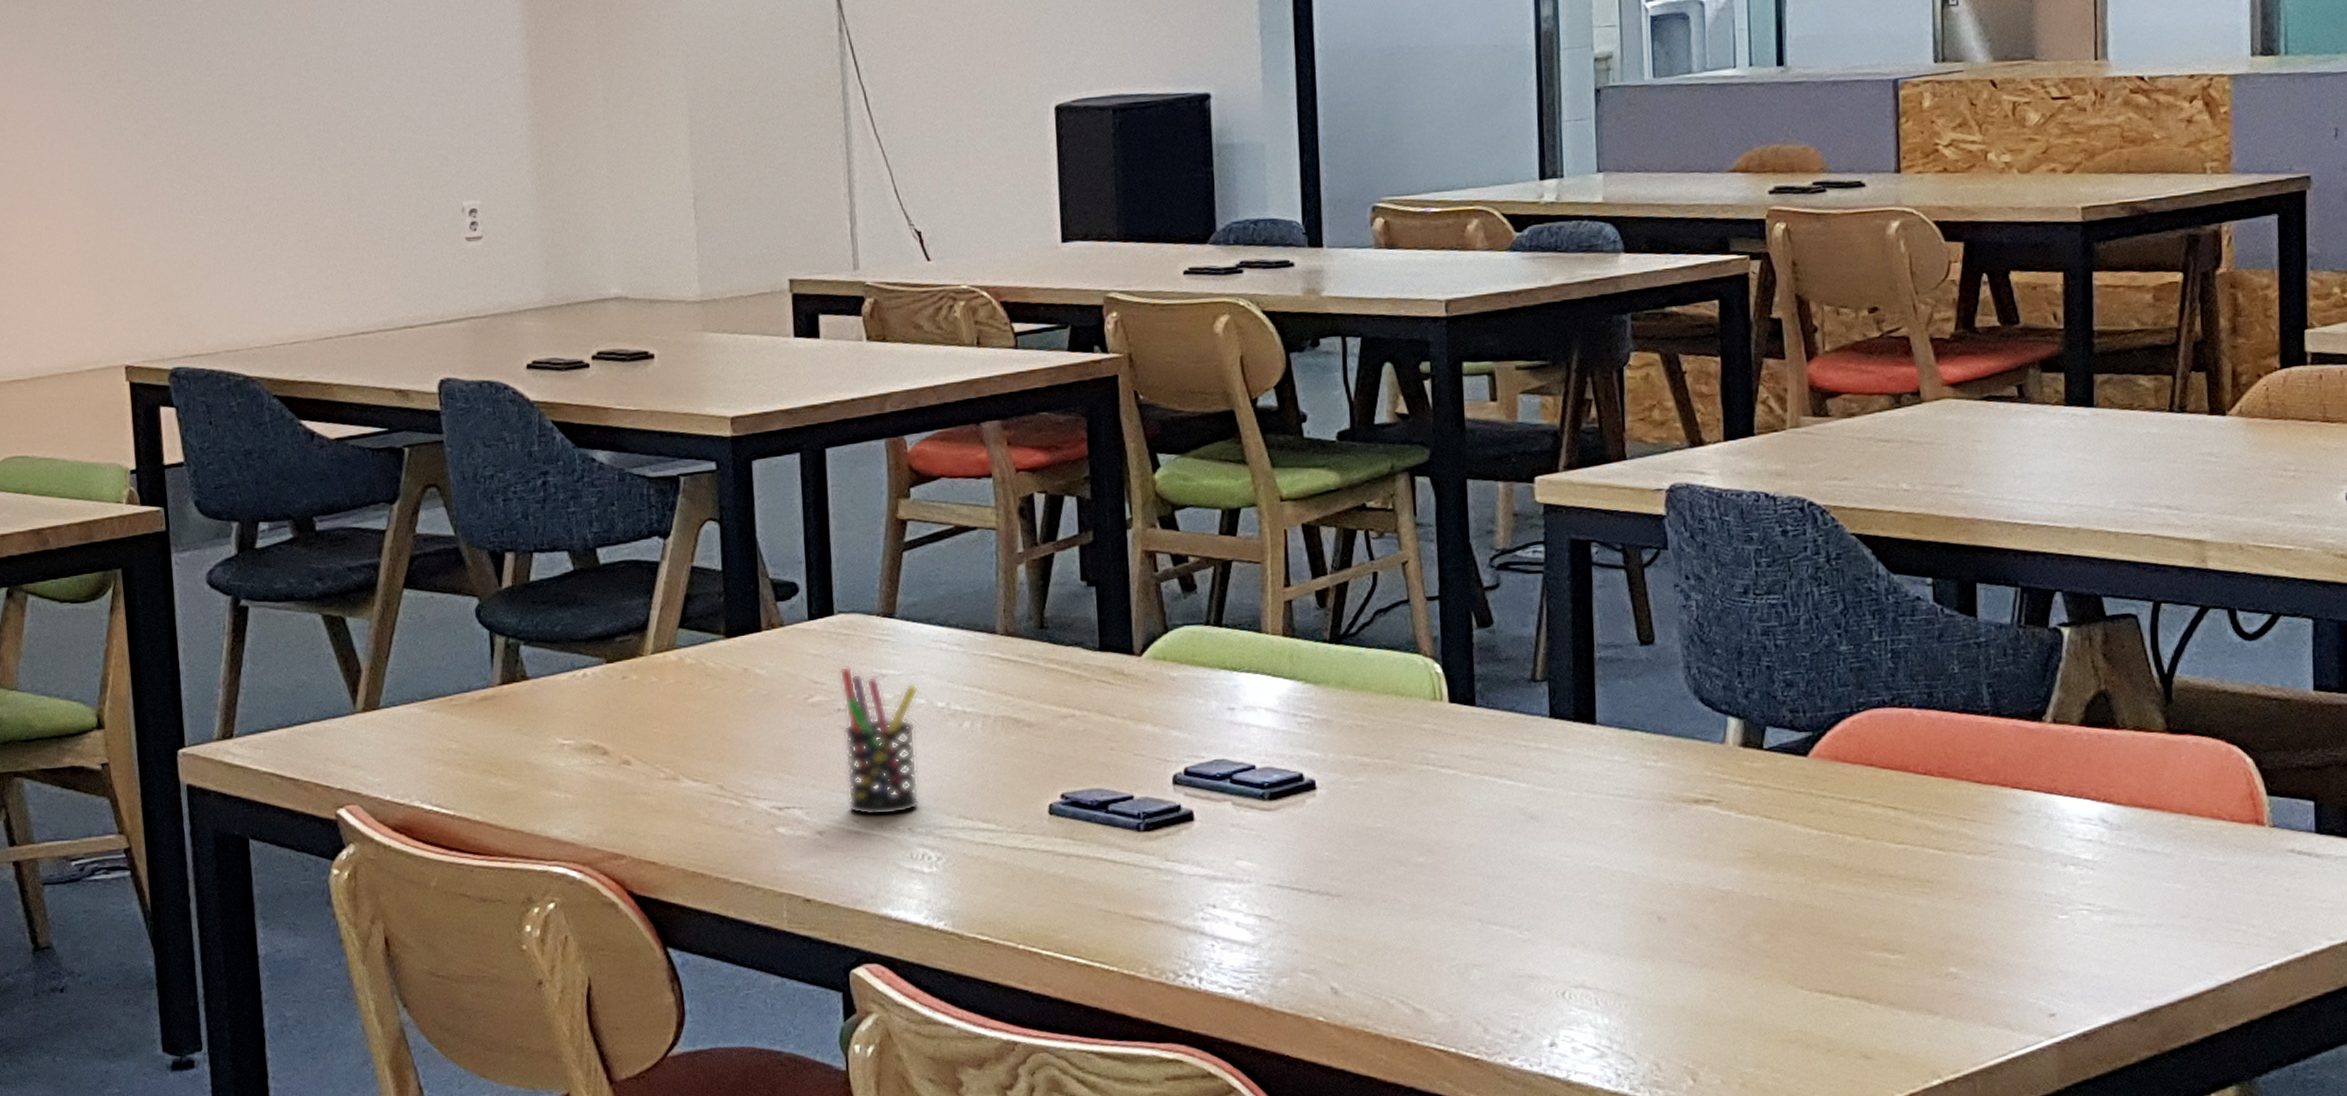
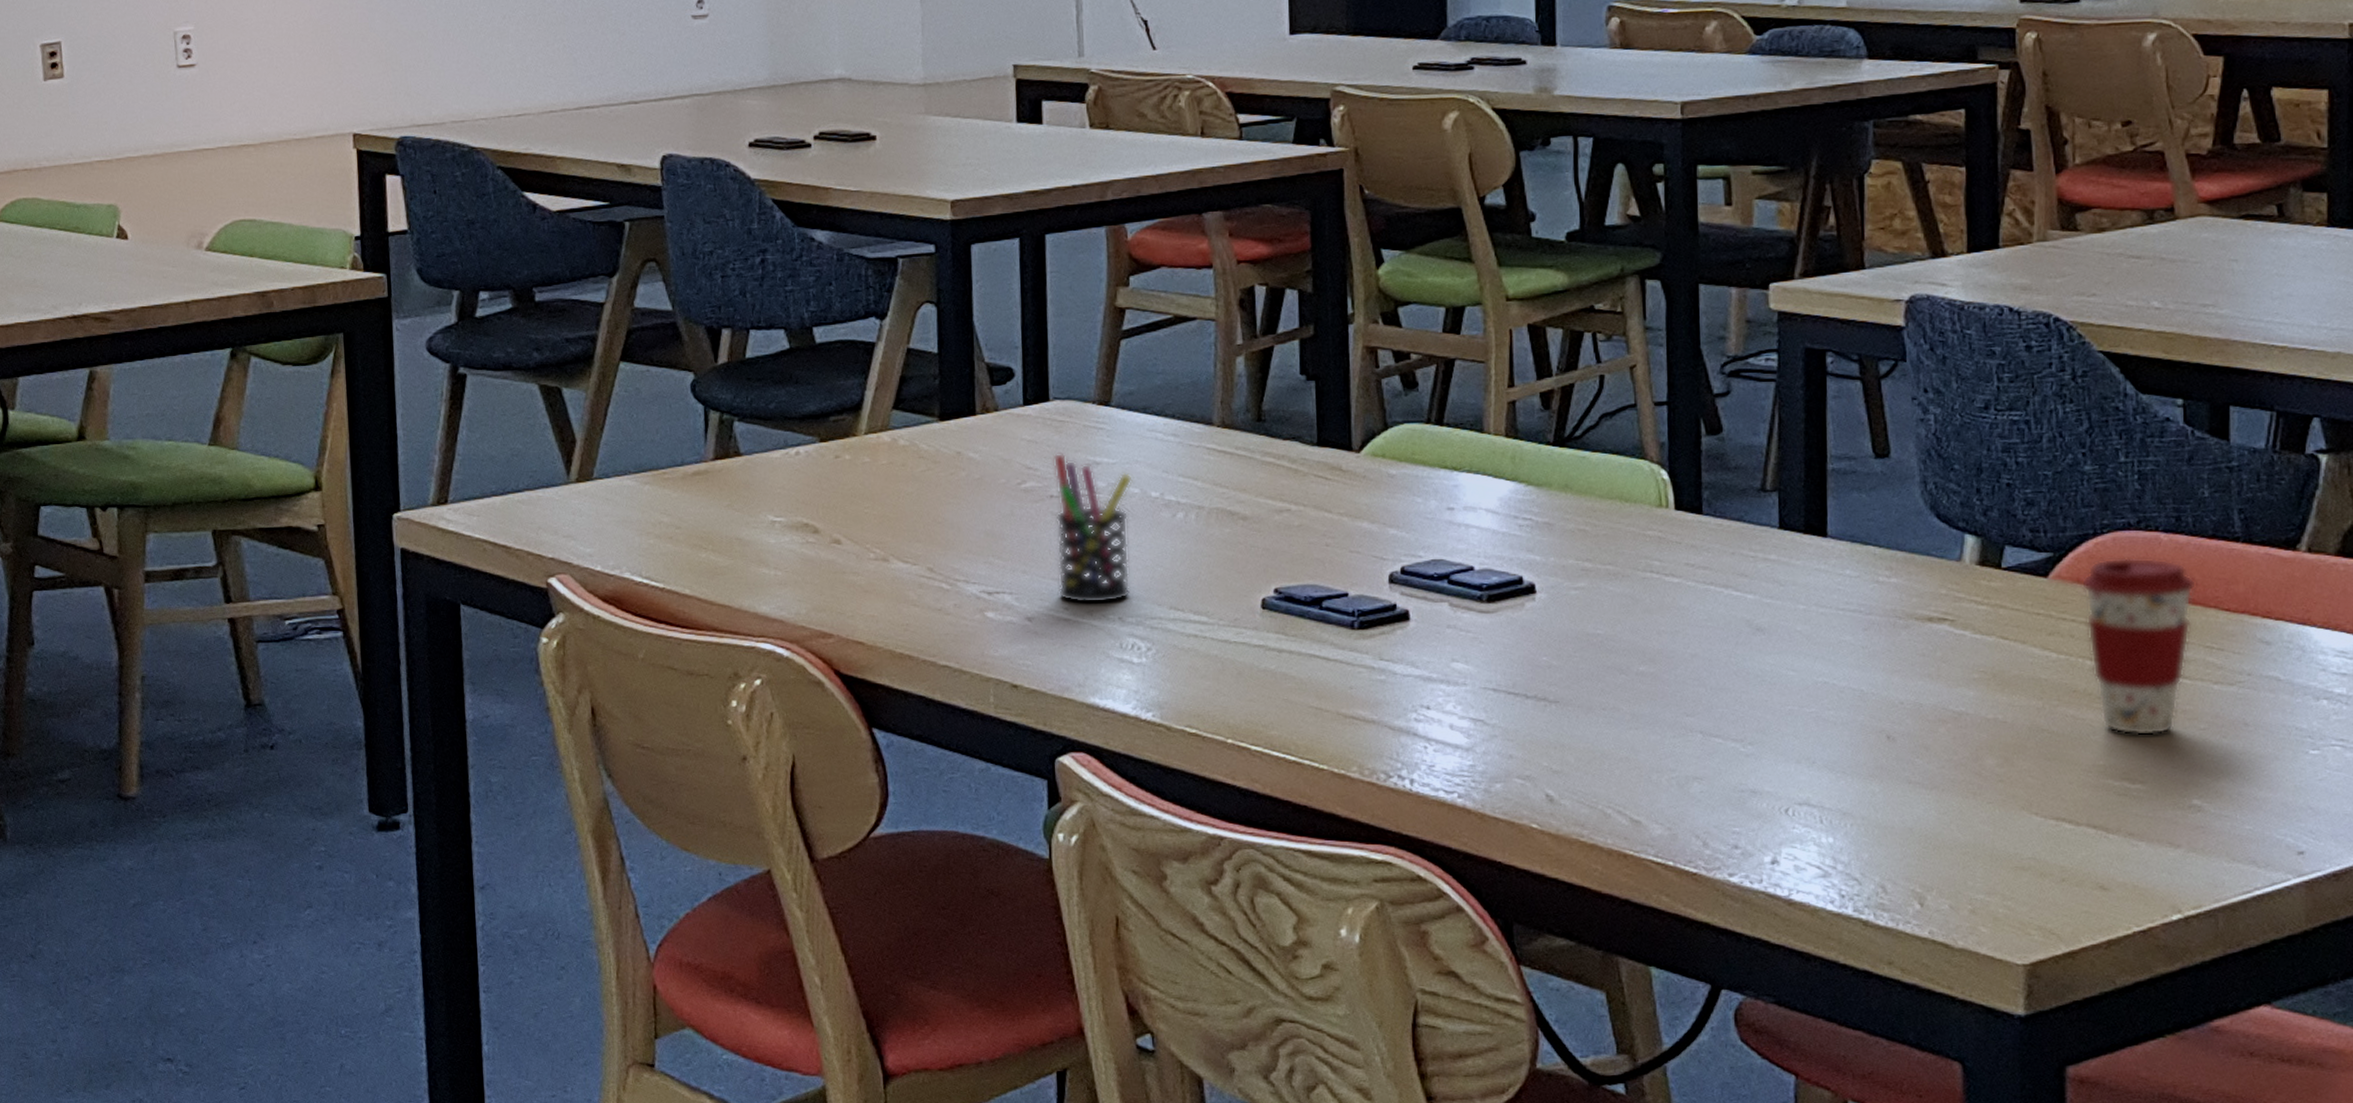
coffee cup: none [1839,734,1949,908] -> present [2081,558,2197,736]

